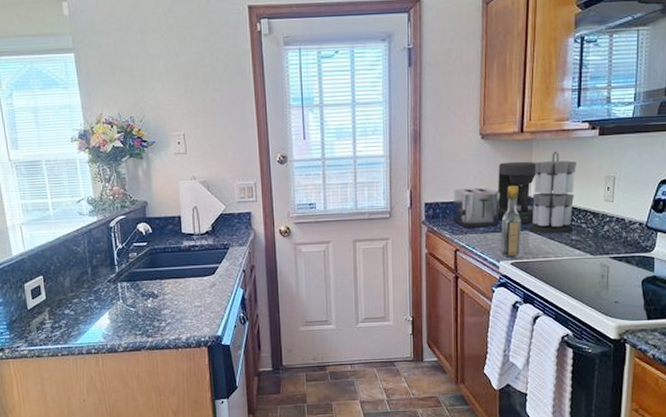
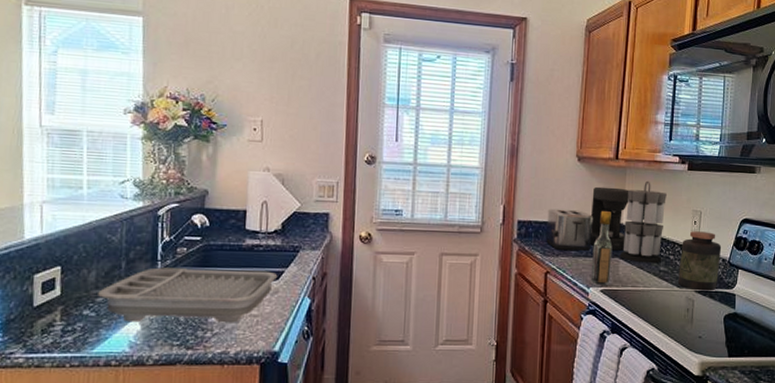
dish rack: none [73,267,214,318] -> present [98,267,278,323]
jar: none [592,197,638,257] -> present [678,231,722,291]

